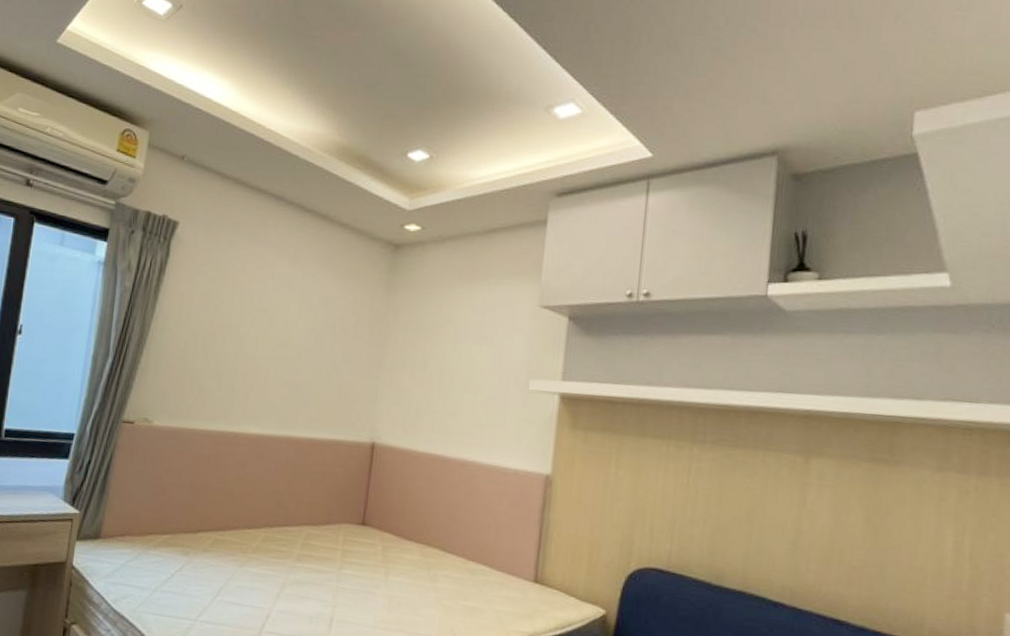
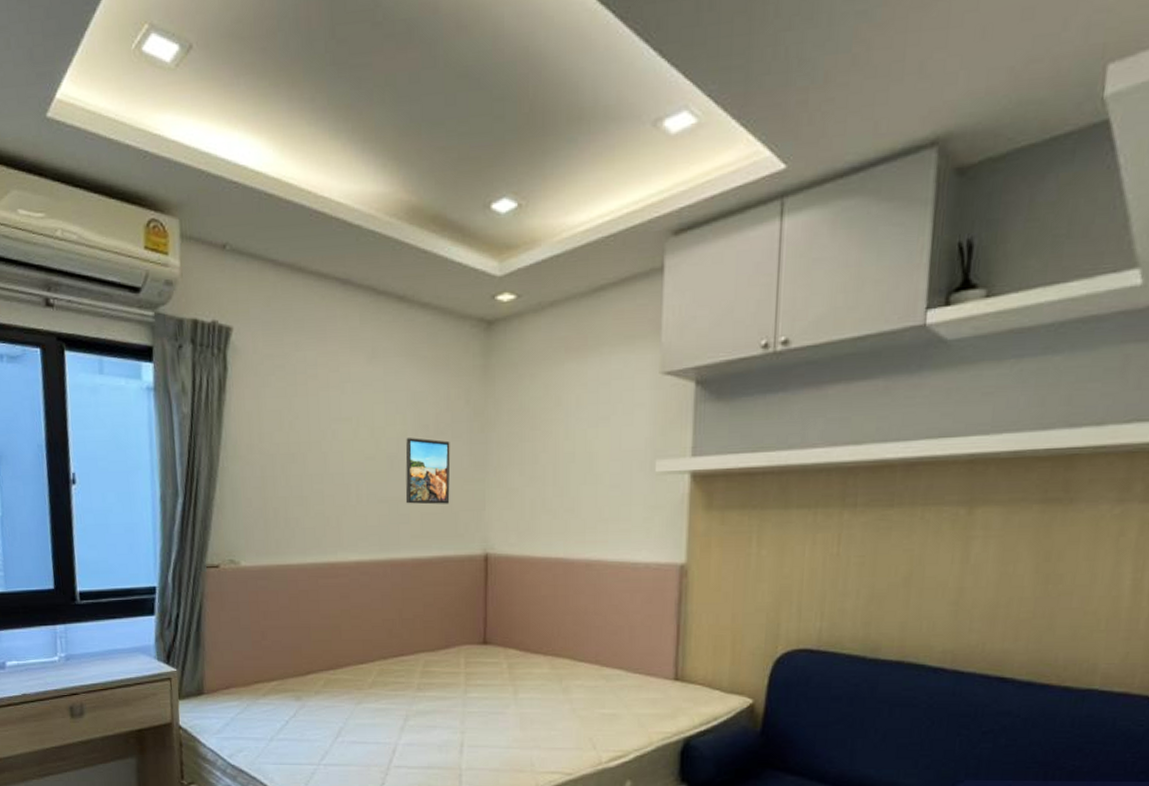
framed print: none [307,332,352,394] -> present [405,438,450,505]

